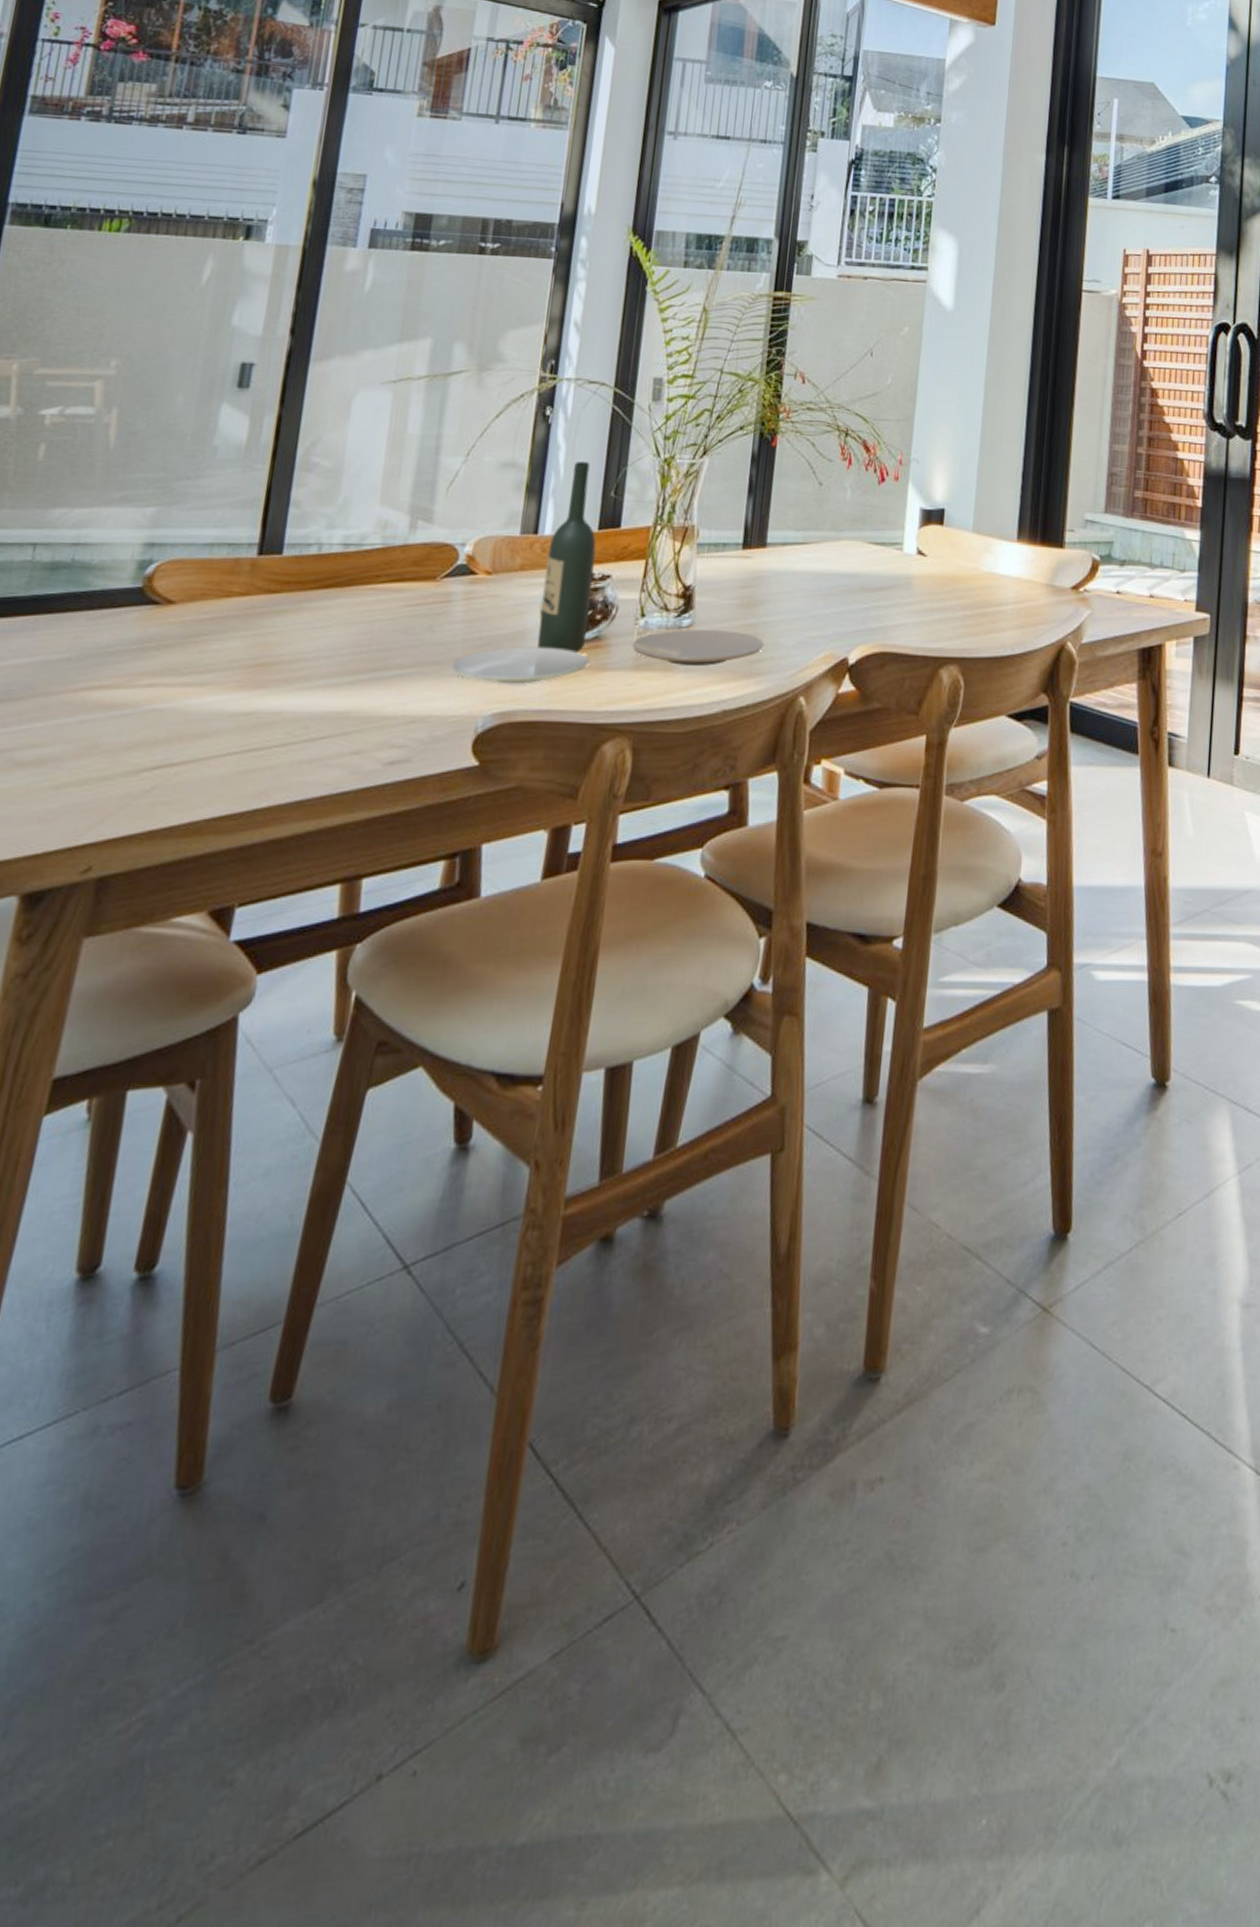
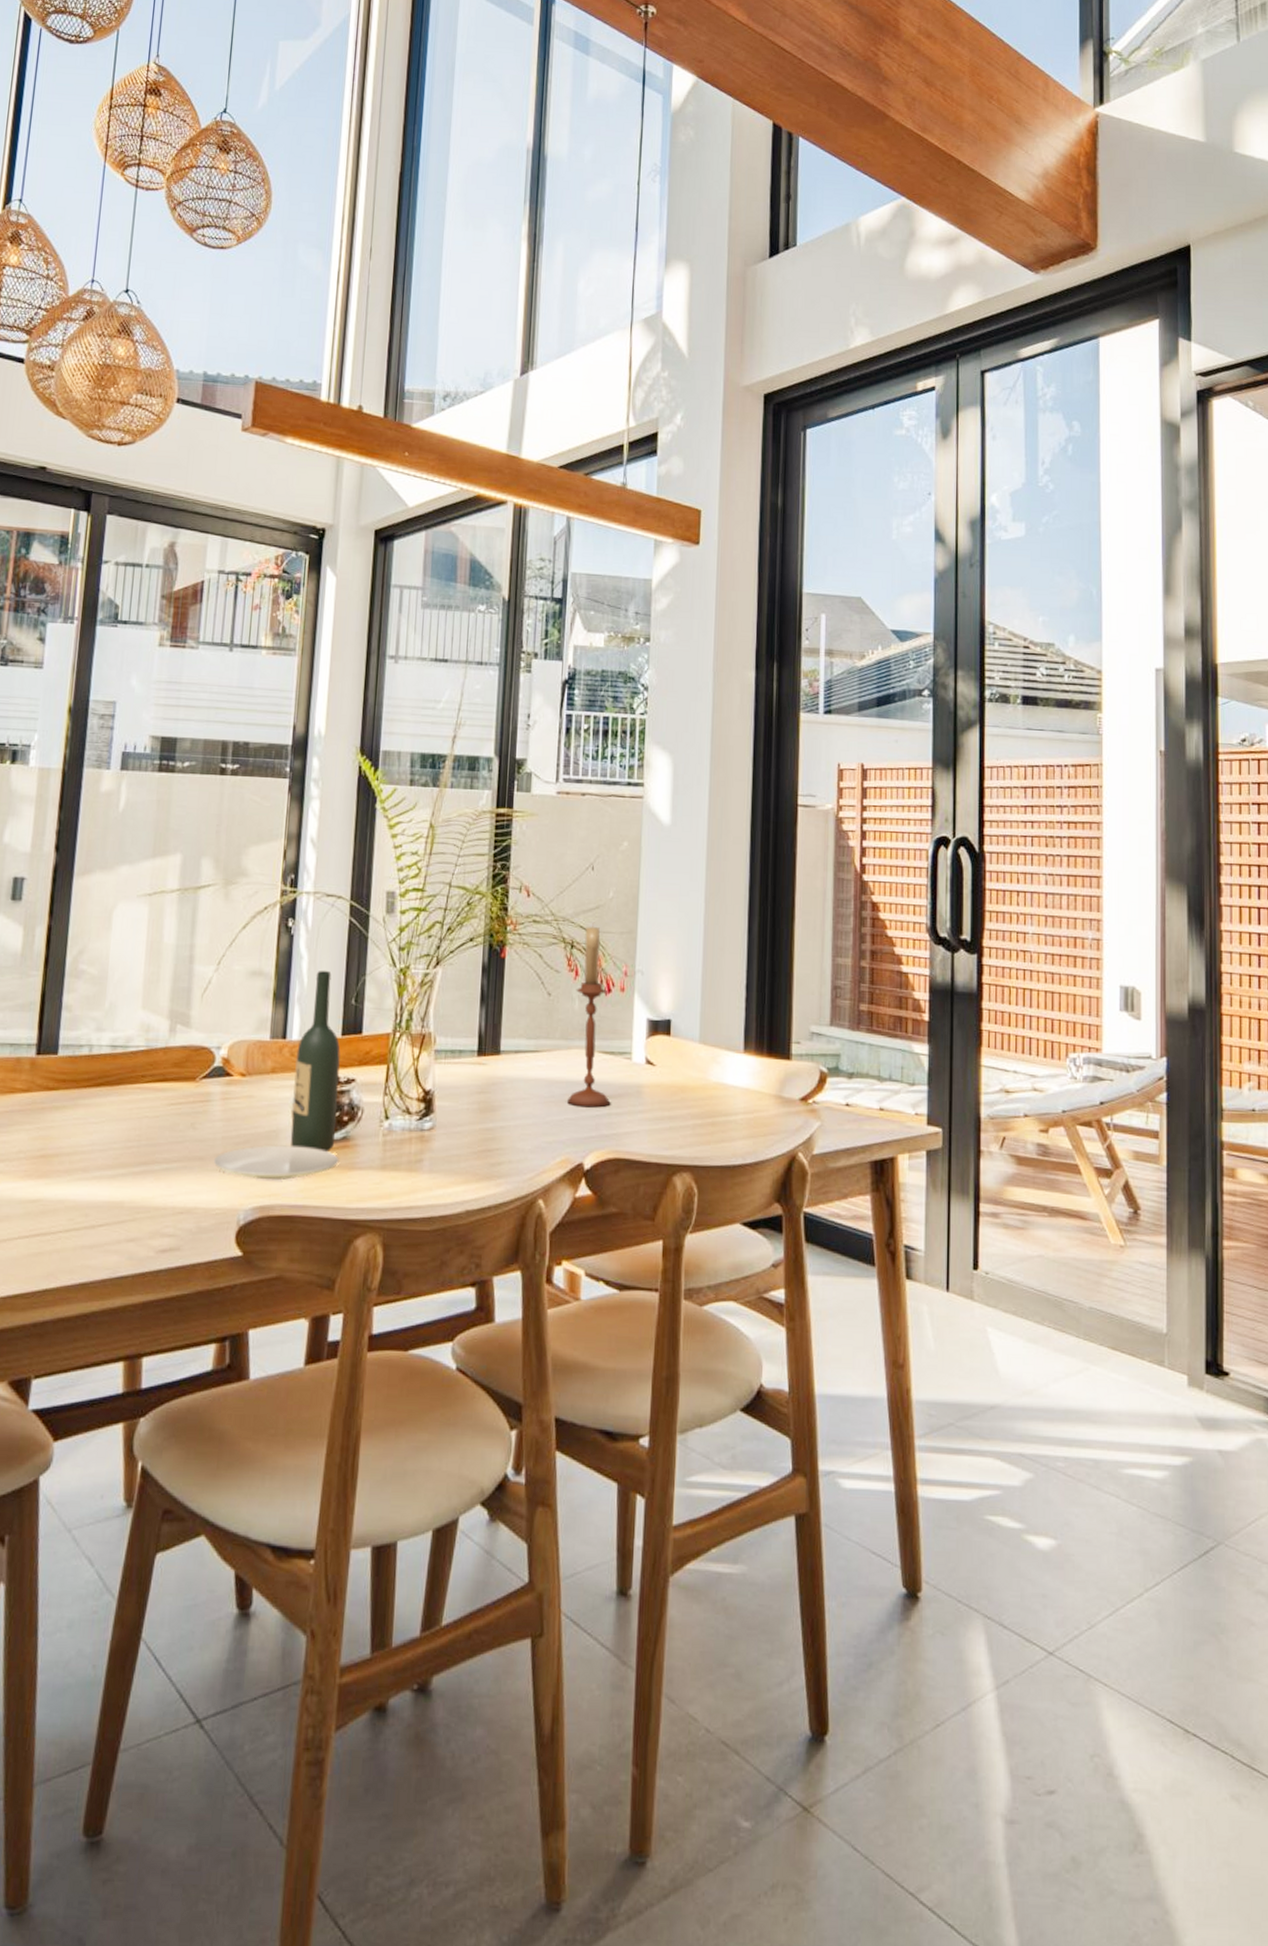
plate: present [632,629,765,666] -> none [378,1132,503,1167]
candlestick: none [834,409,881,600] -> present [567,922,611,1107]

